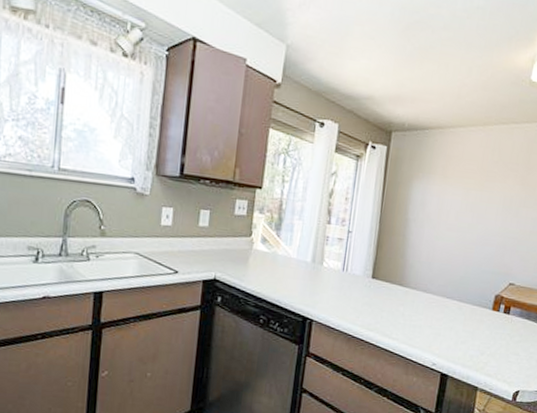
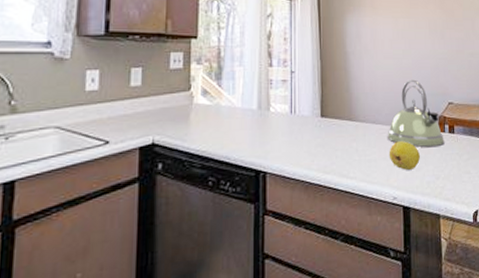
fruit: none [434,312,468,341] -> present [389,141,420,170]
kettle: none [436,254,497,324] -> present [387,79,445,148]

